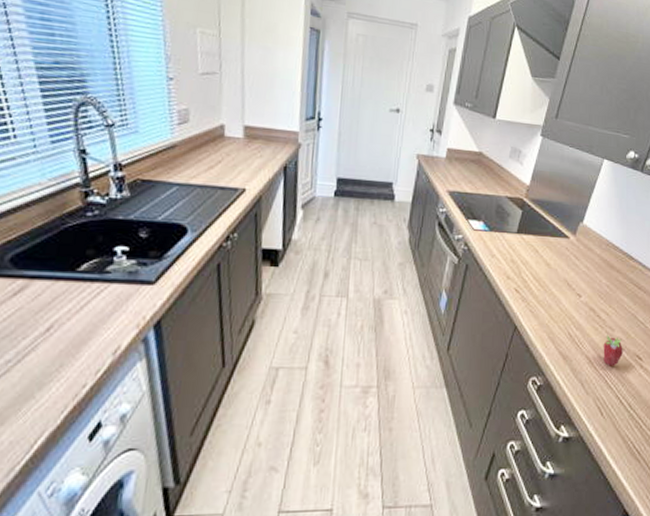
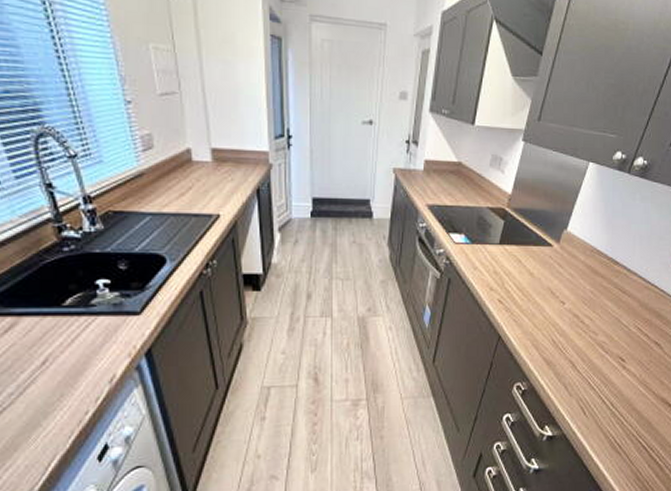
fruit: present [603,335,623,366] -> none [586,340,606,369]

